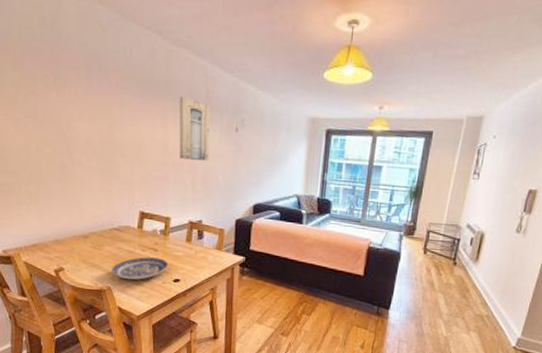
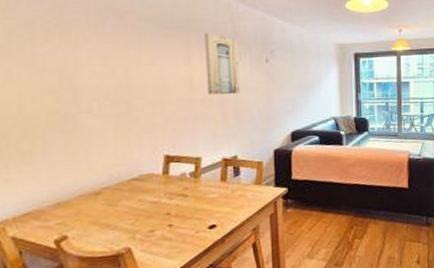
plate: present [112,257,169,280] -> none [132,204,202,236]

